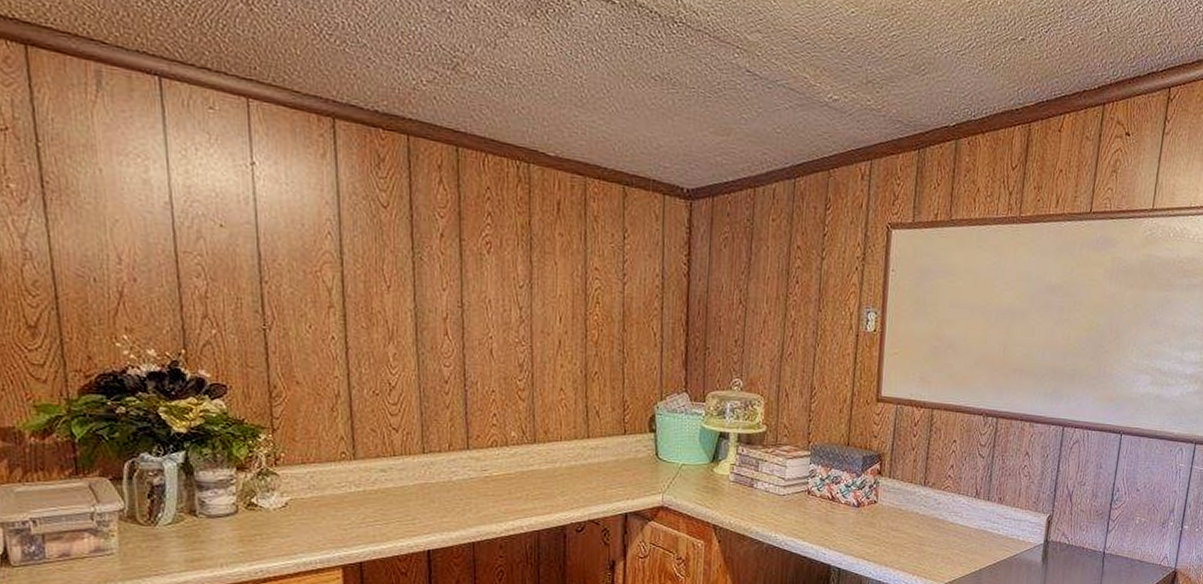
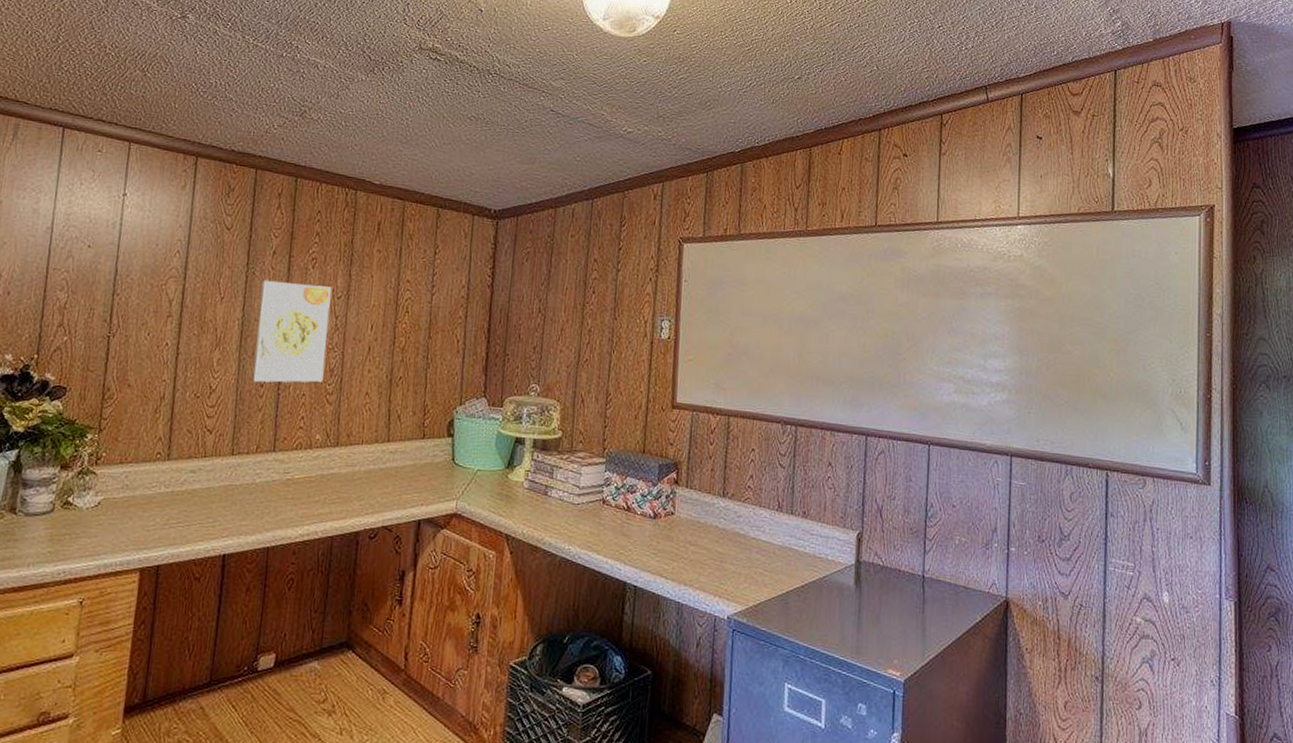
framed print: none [432,266,513,379] -> present [251,280,332,383]

